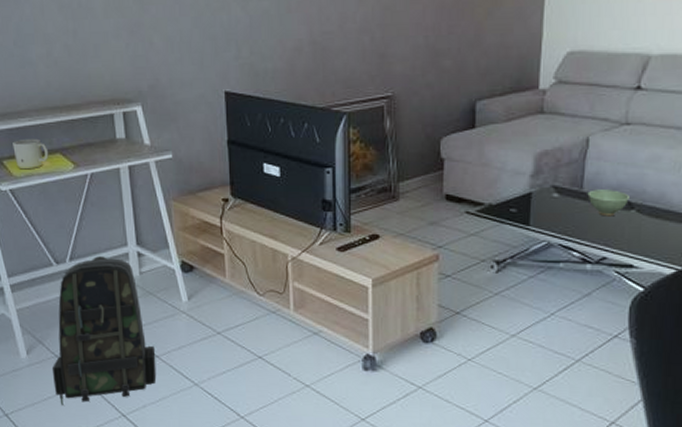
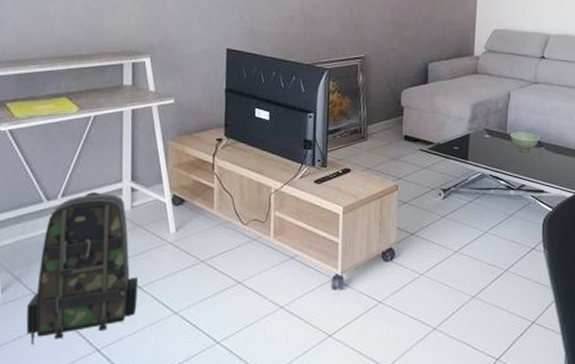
mug: present [13,138,49,170] -> none [18,83,55,112]

